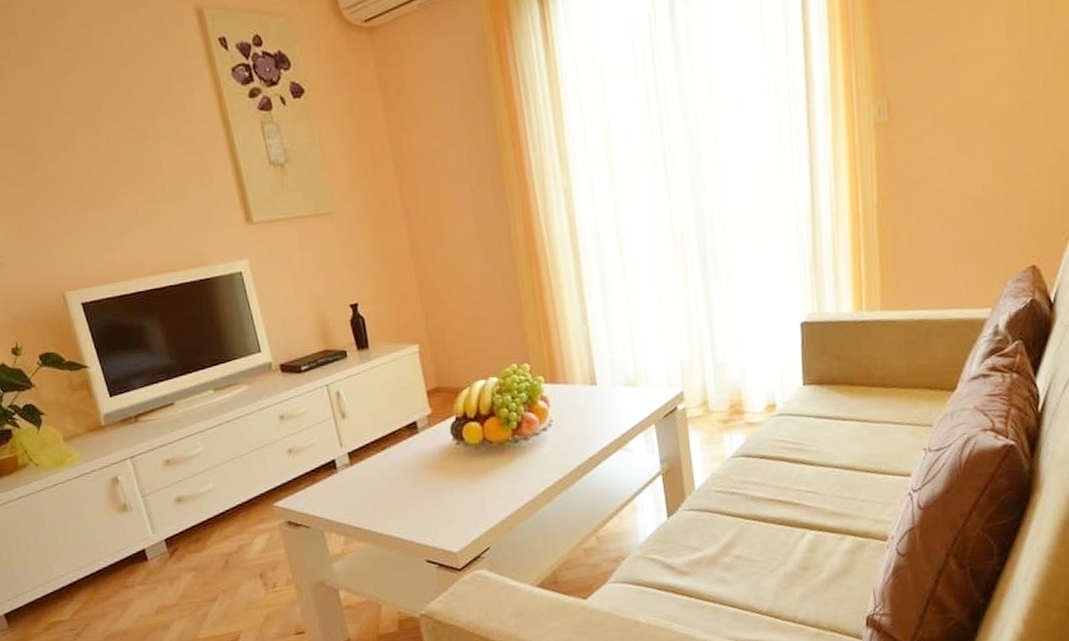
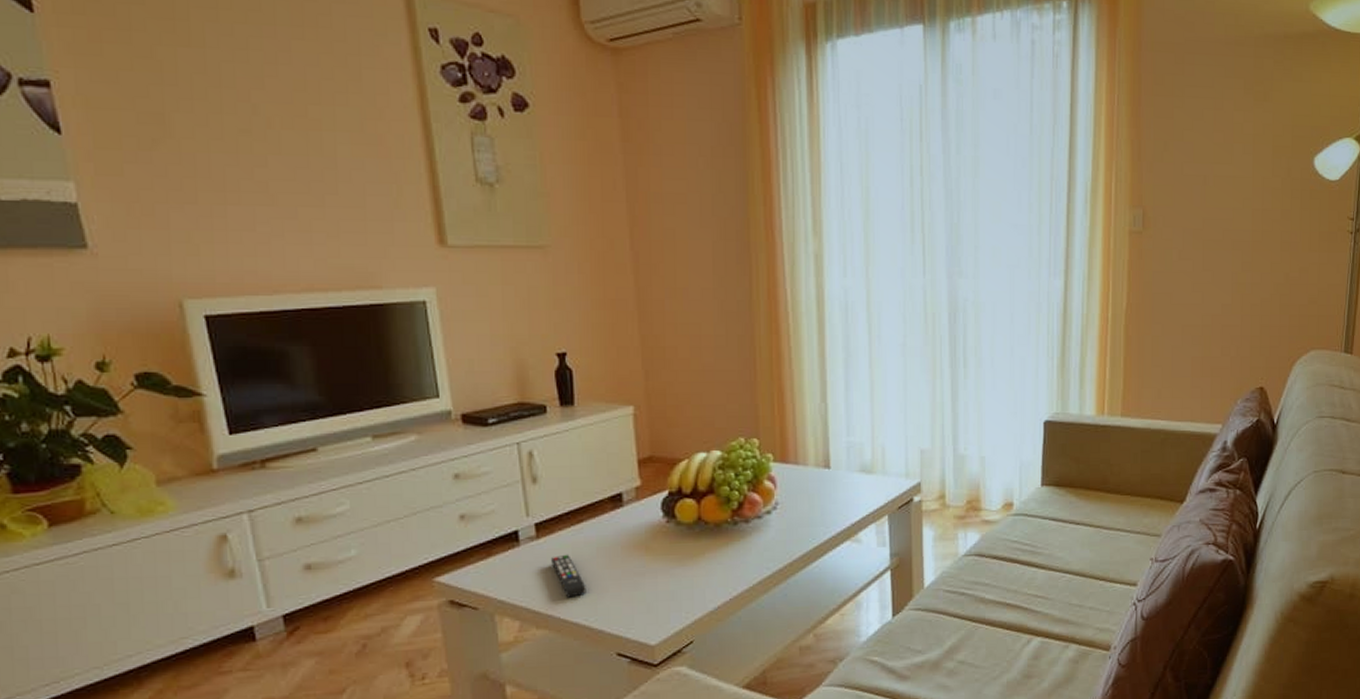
remote control: none [364,477,396,514] -> present [551,554,586,598]

